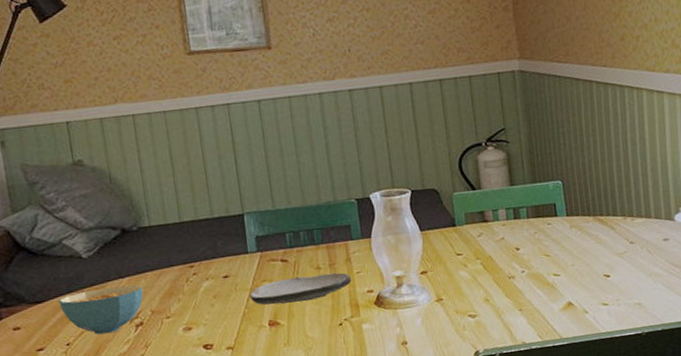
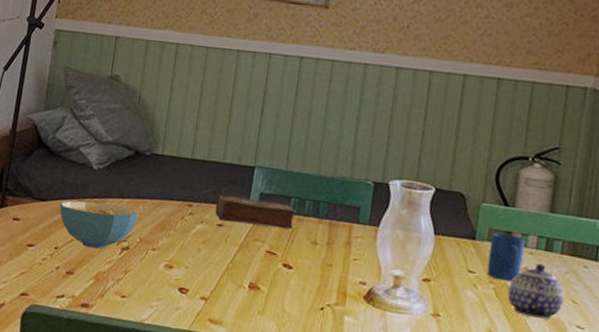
book: none [215,240,295,273] -> present [215,195,296,230]
plate: present [249,272,352,305] -> none [238,243,347,275]
mug: none [468,213,500,255] -> present [487,233,526,282]
teapot: none [492,231,539,279] -> present [507,263,565,320]

